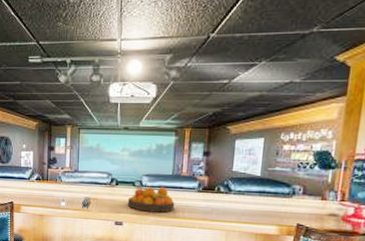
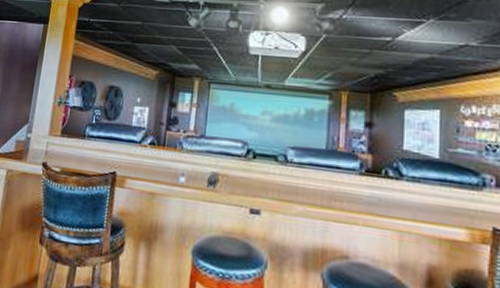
fruit bowl: present [127,187,175,213] -> none [267,164,330,201]

